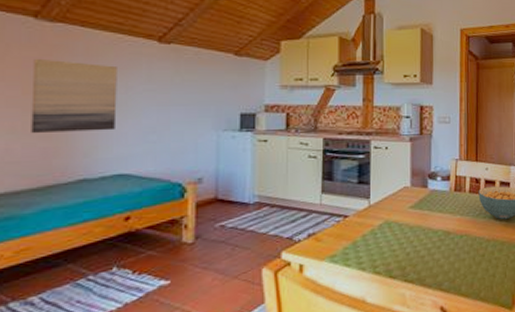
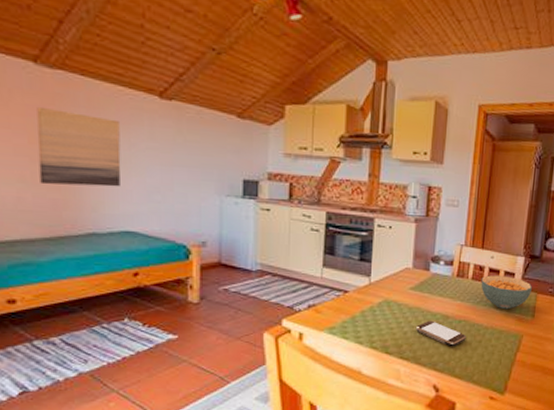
smartphone: none [418,238,469,264] -> present [415,320,466,347]

